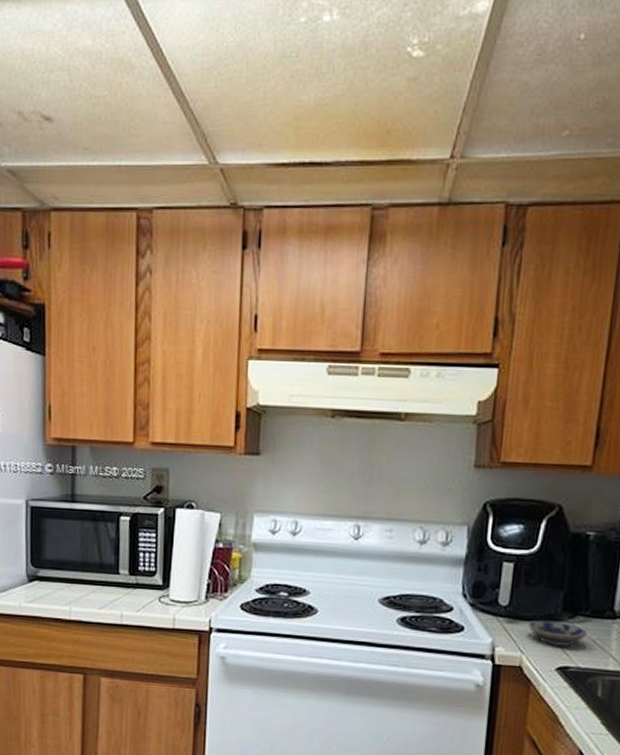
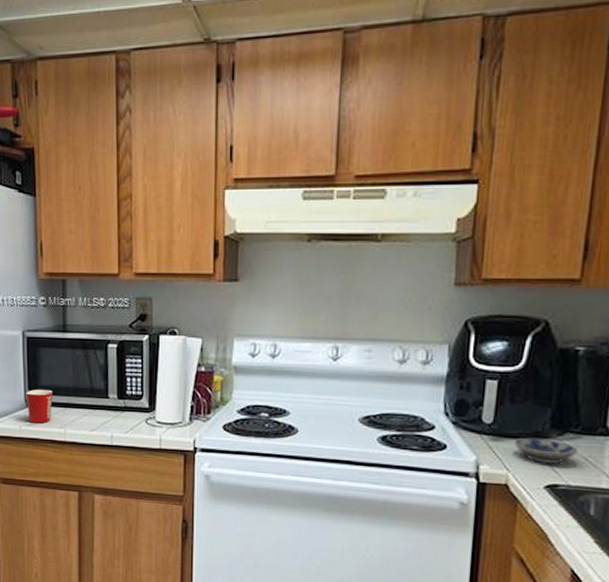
mug: none [28,563,58,600] -> present [26,389,53,424]

